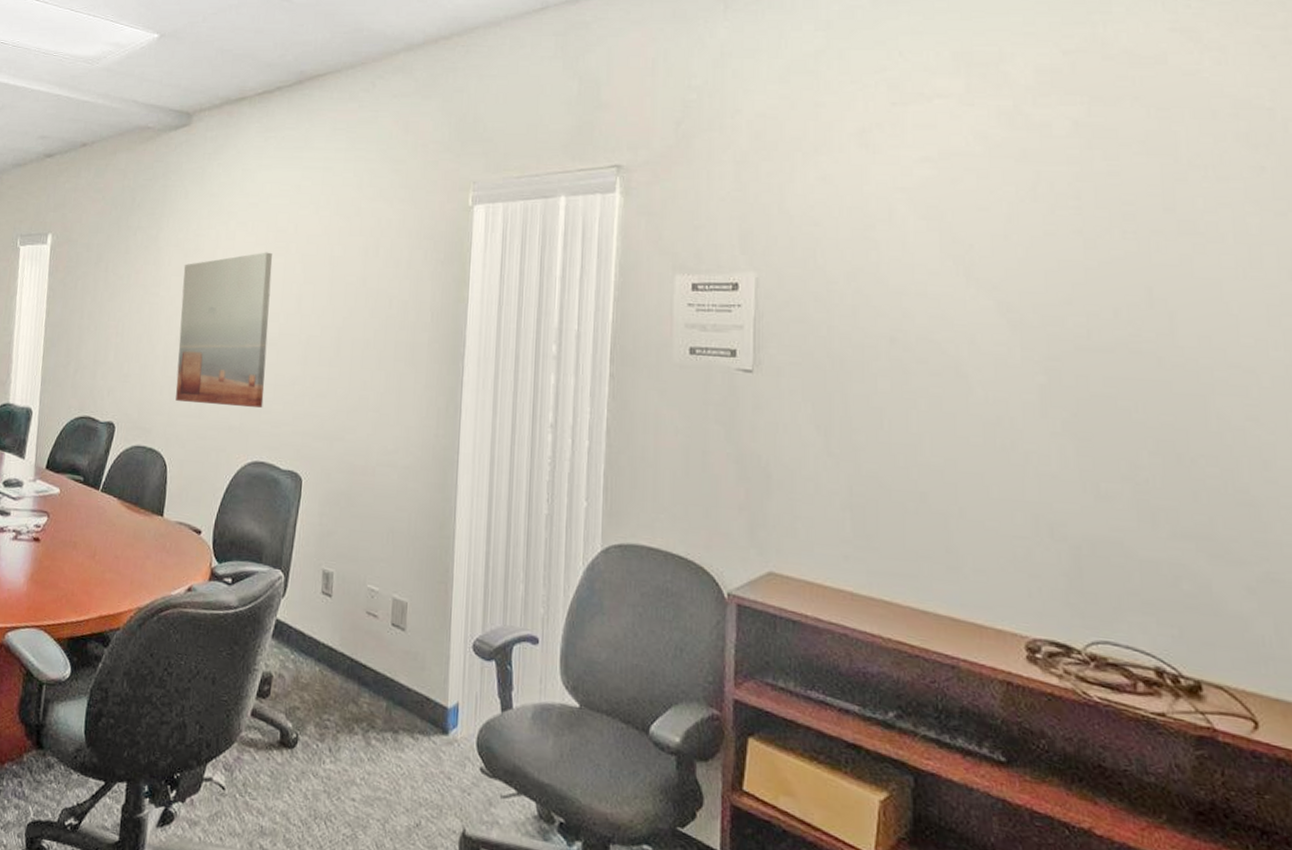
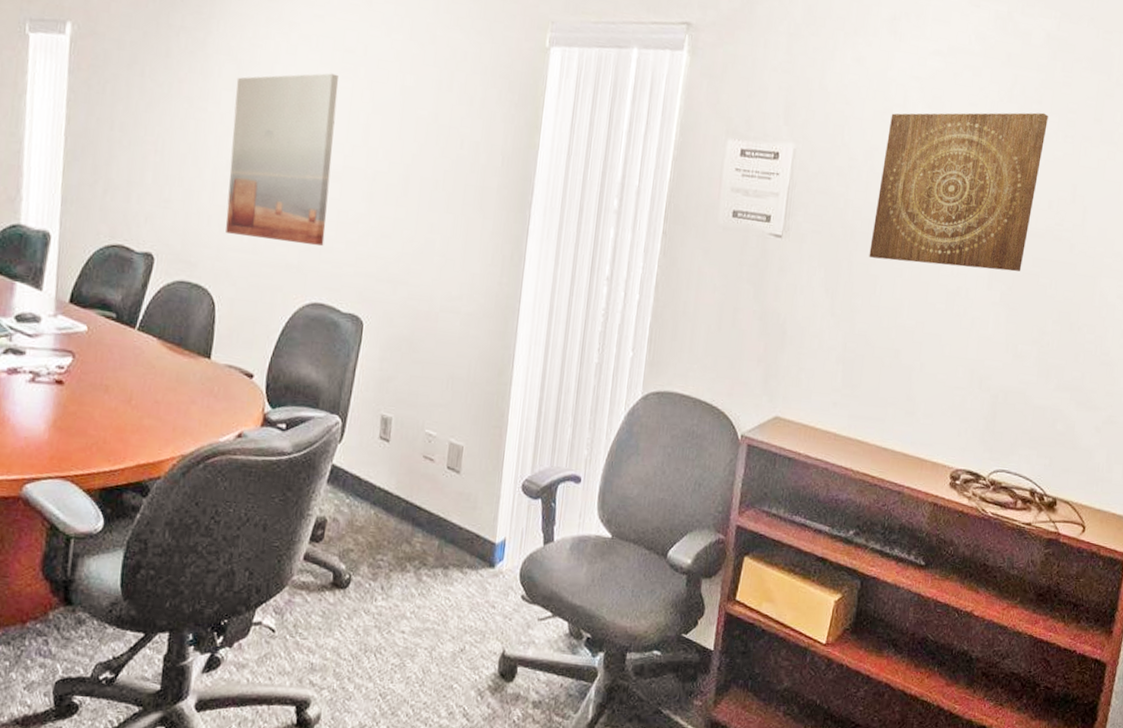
wall art: none [868,209,1094,395] -> present [869,112,1048,272]

